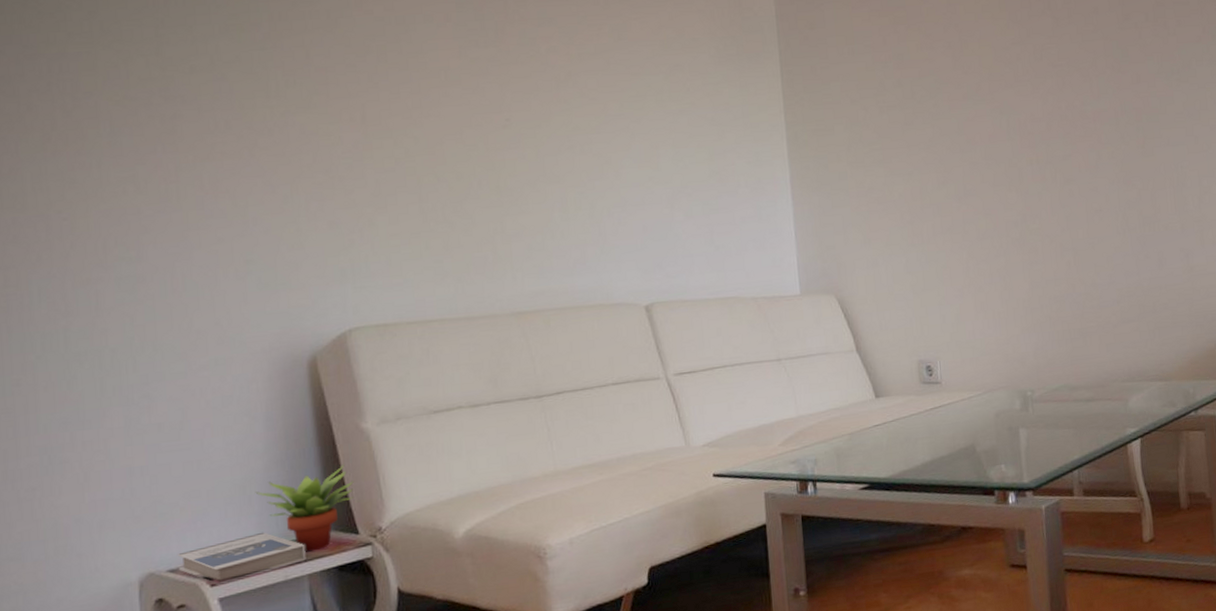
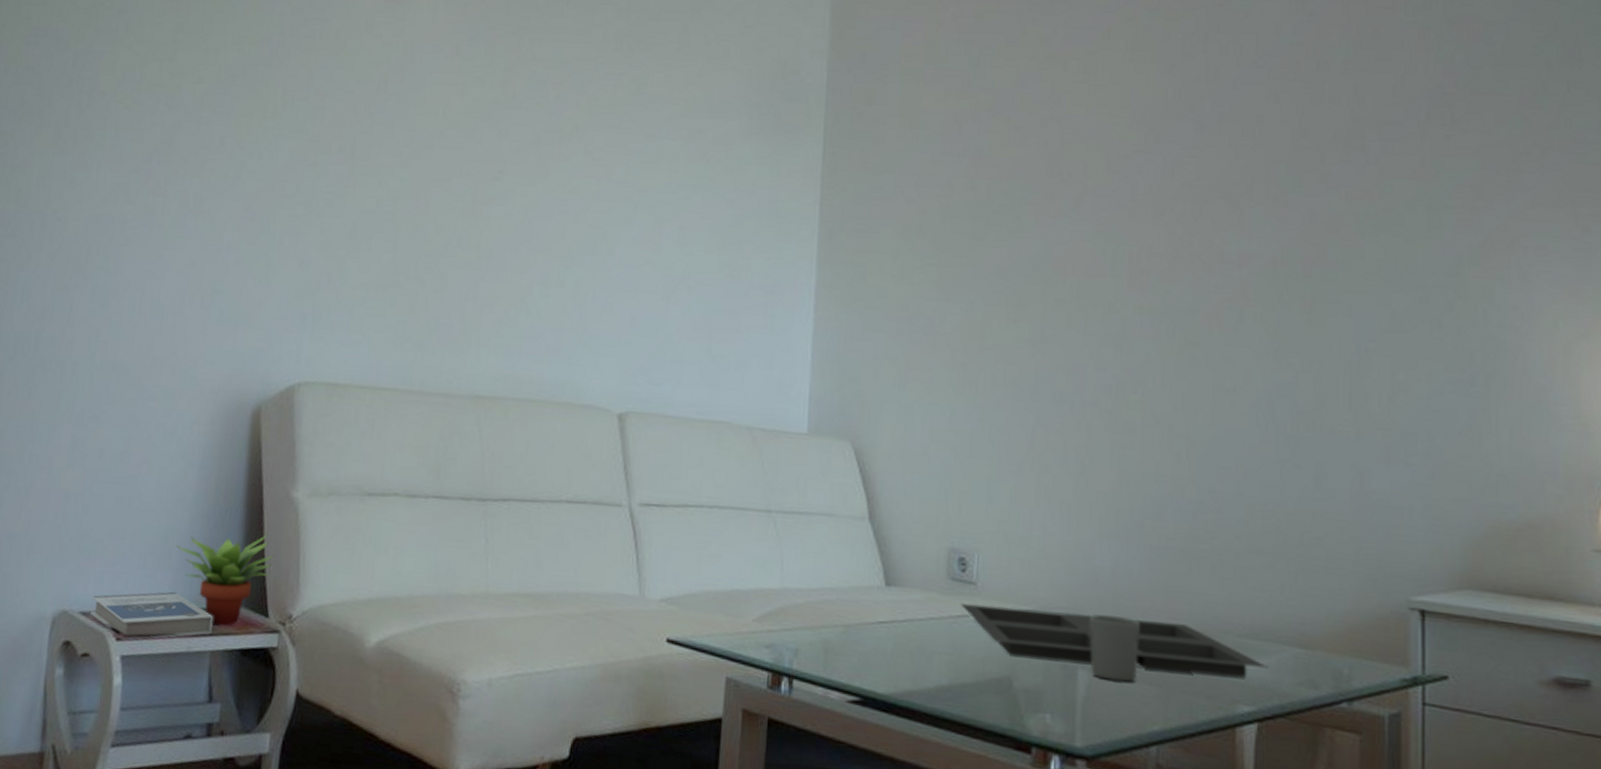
tray: none [931,381,1143,429] -> present [960,603,1268,678]
mug: none [1022,384,1060,432] -> present [1089,614,1139,682]

